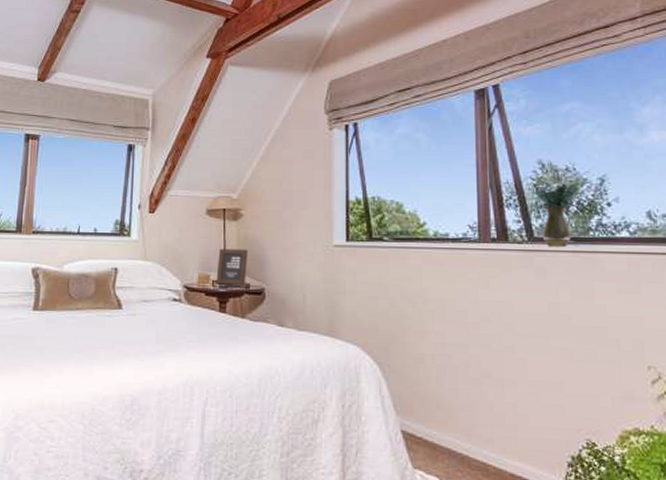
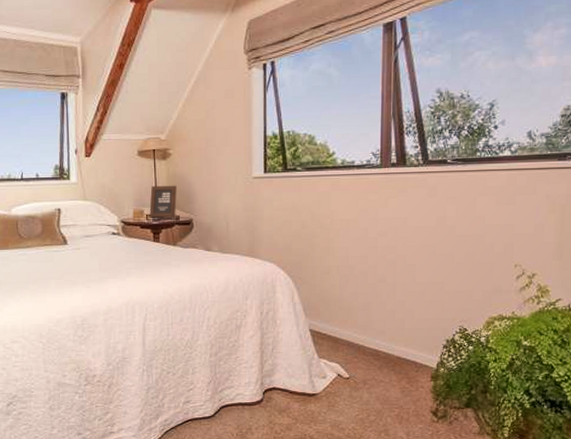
vase: present [534,182,580,248] -> none [432,108,472,169]

